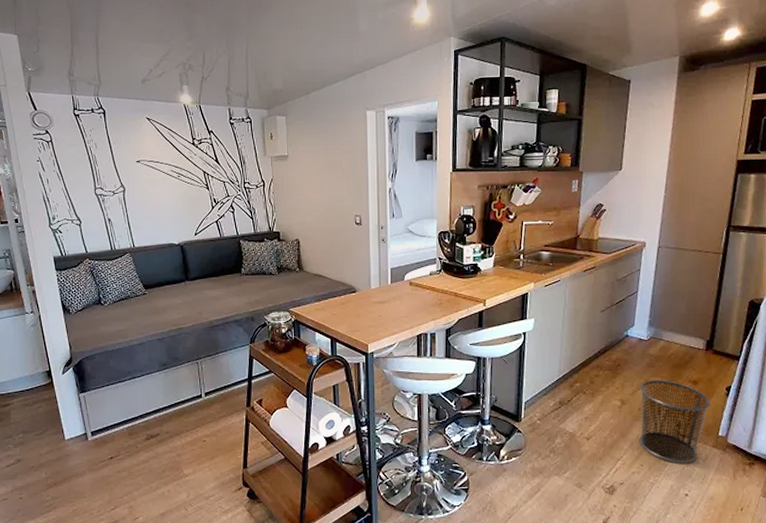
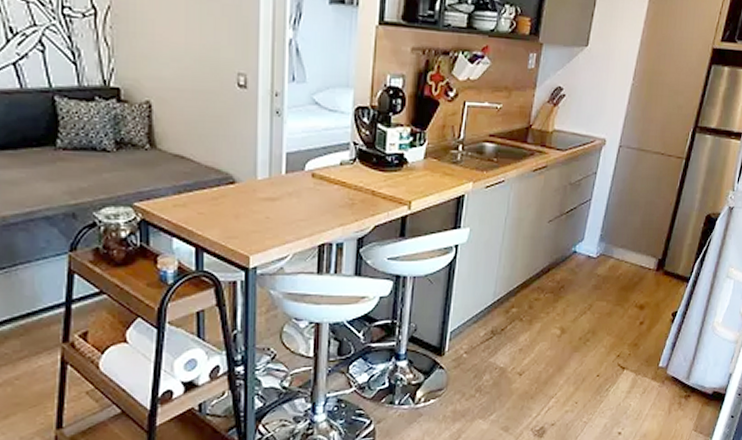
waste bin: present [639,380,710,464] -> none [576,304,654,399]

